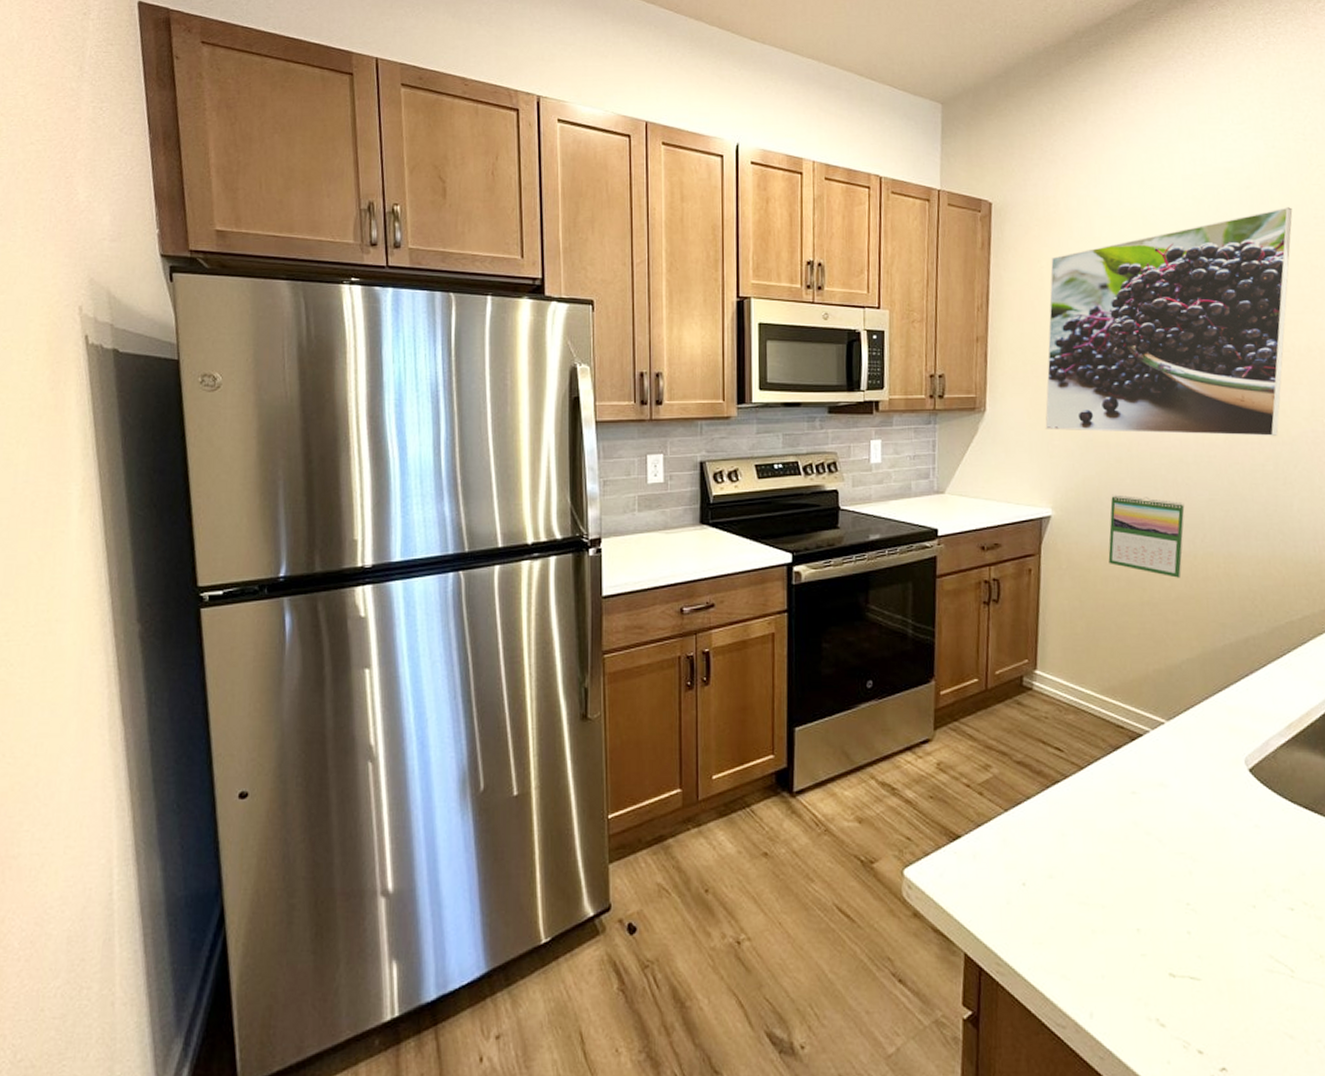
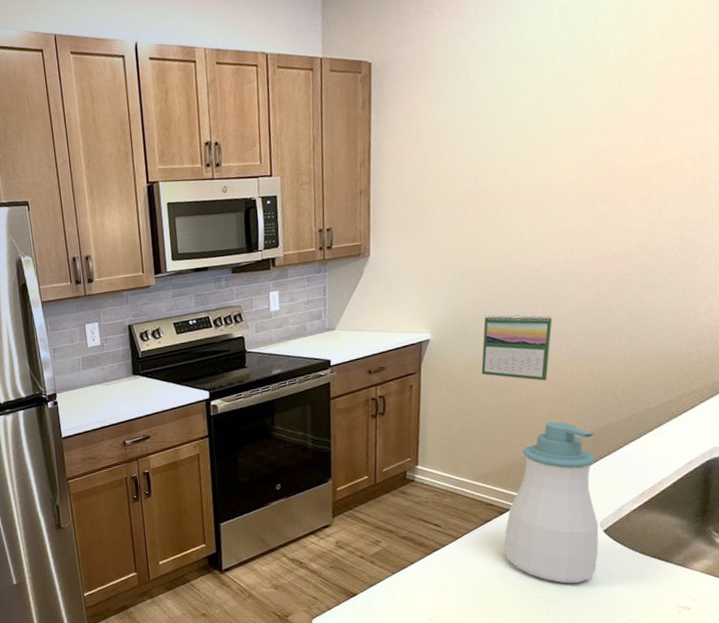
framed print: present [1045,207,1293,437] -> none [424,22,673,266]
soap bottle: none [1136,629,1245,836] -> present [503,421,599,584]

